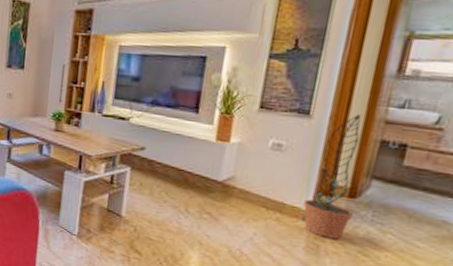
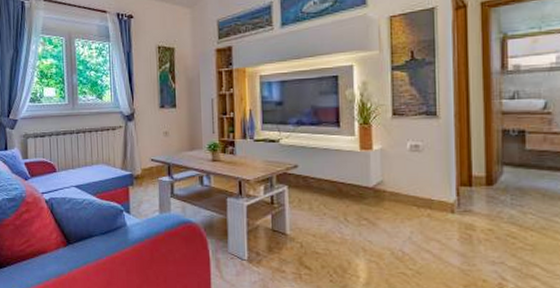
decorative plant: present [303,114,361,240] -> none [448,110,494,226]

